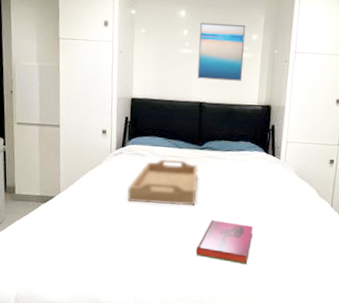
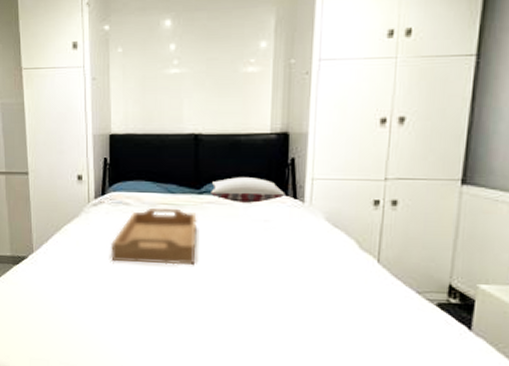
hardback book: present [195,219,254,265] -> none [198,281,272,339]
wall art: present [197,22,246,81] -> none [190,29,251,104]
pillow: none [210,137,267,158] -> present [211,177,285,203]

